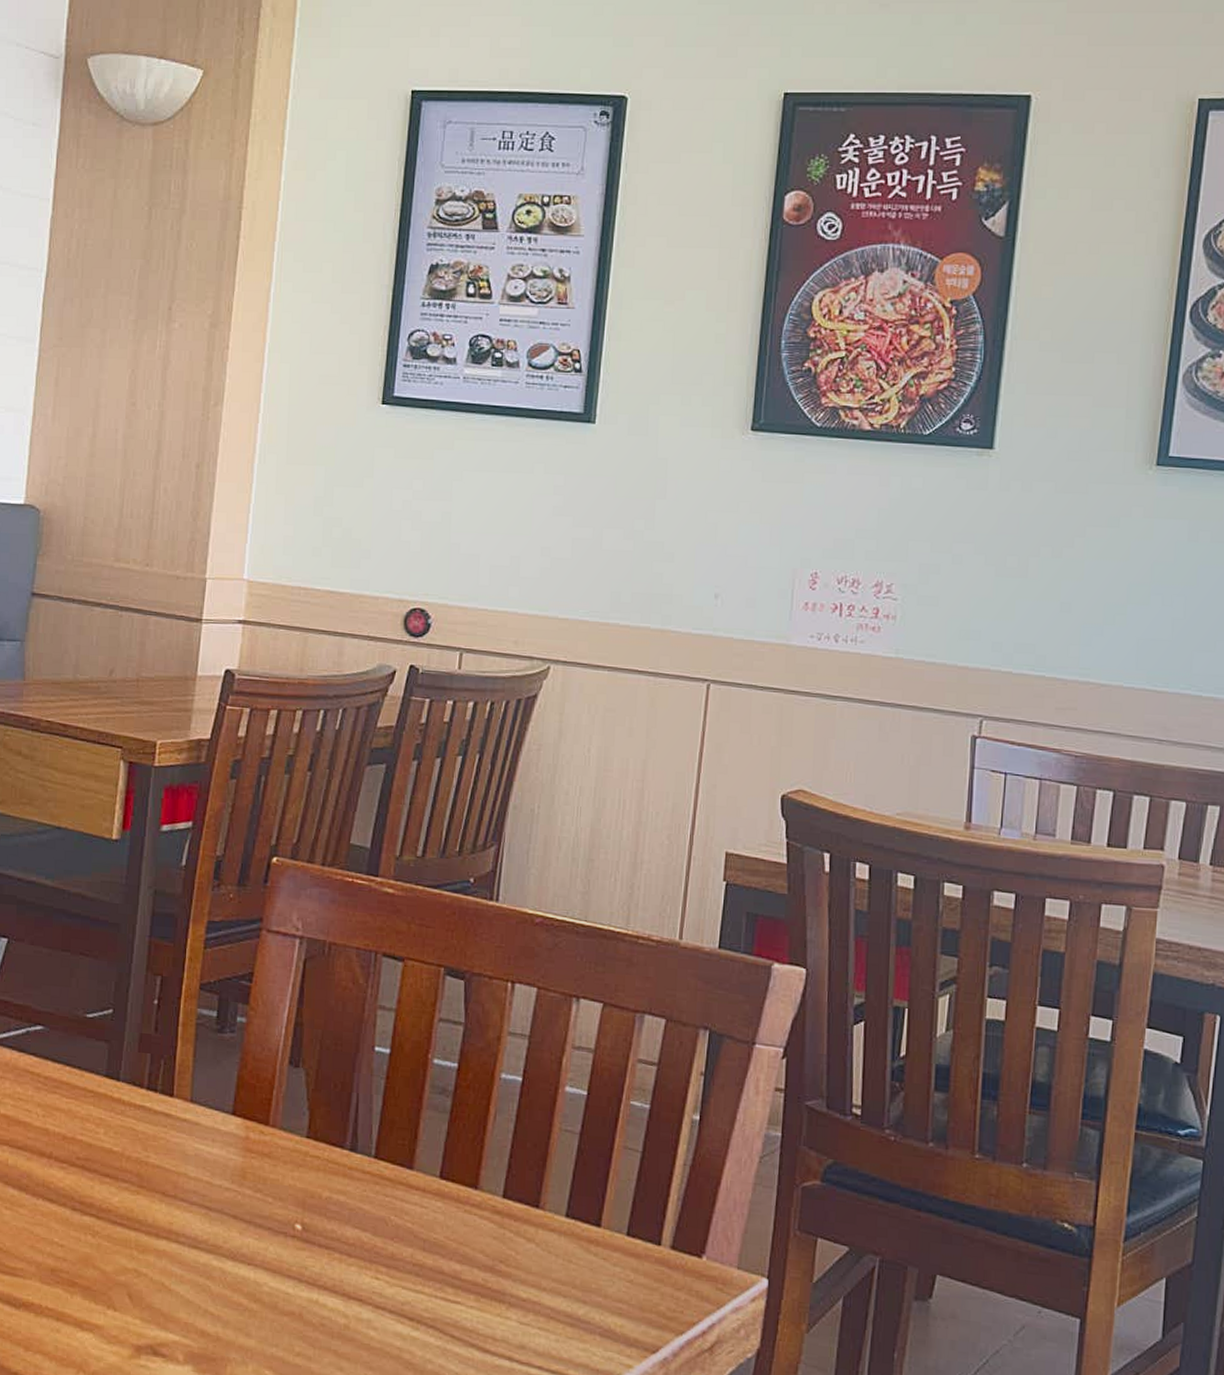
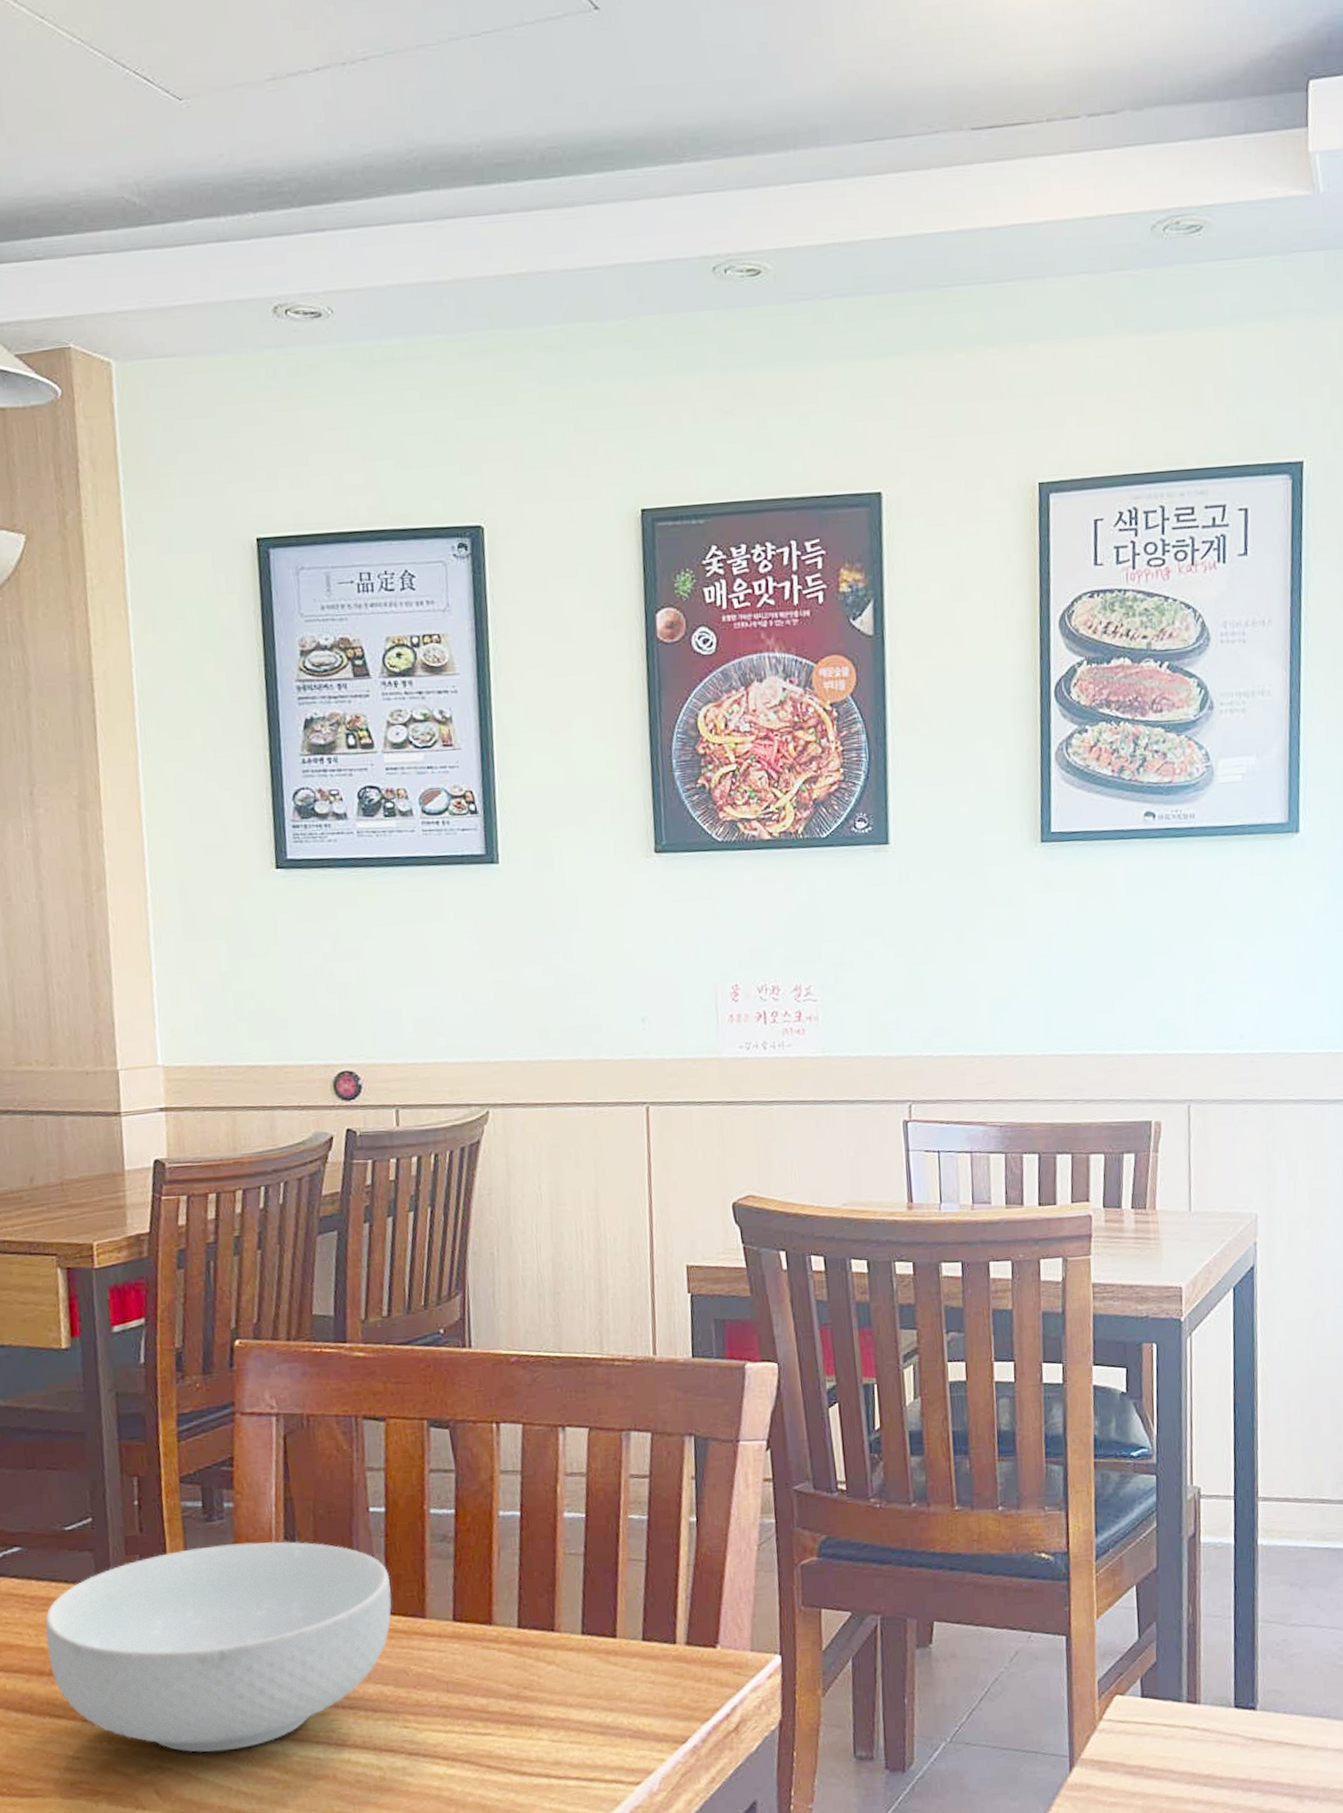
cereal bowl: none [51,1056,385,1268] -> present [45,1541,392,1753]

